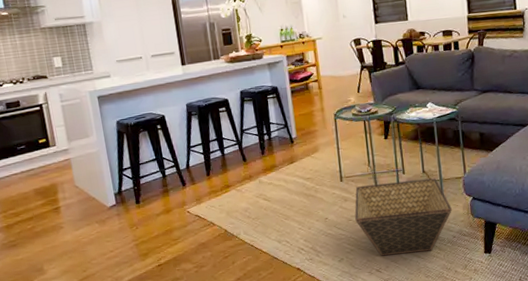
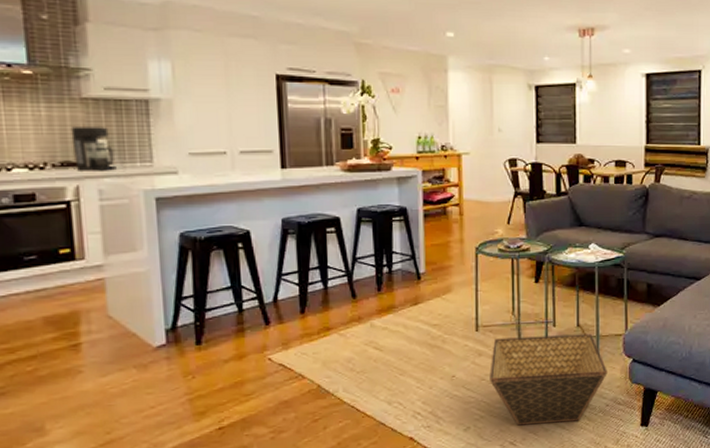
coffee maker: none [36,47,70,83] -> present [71,127,117,173]

